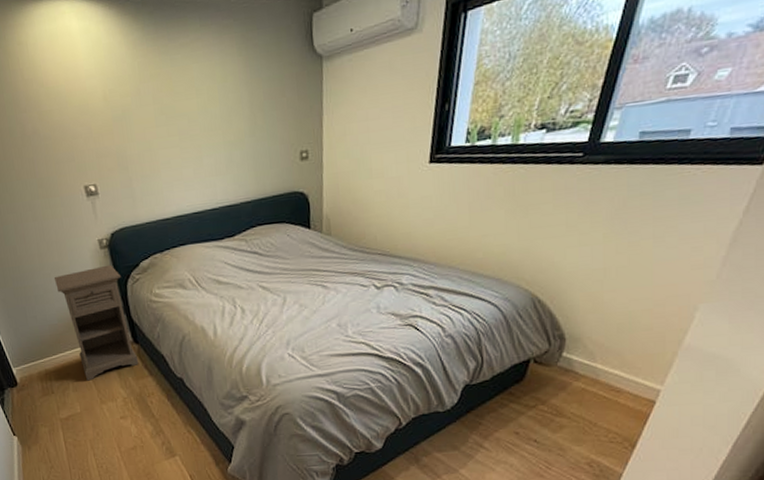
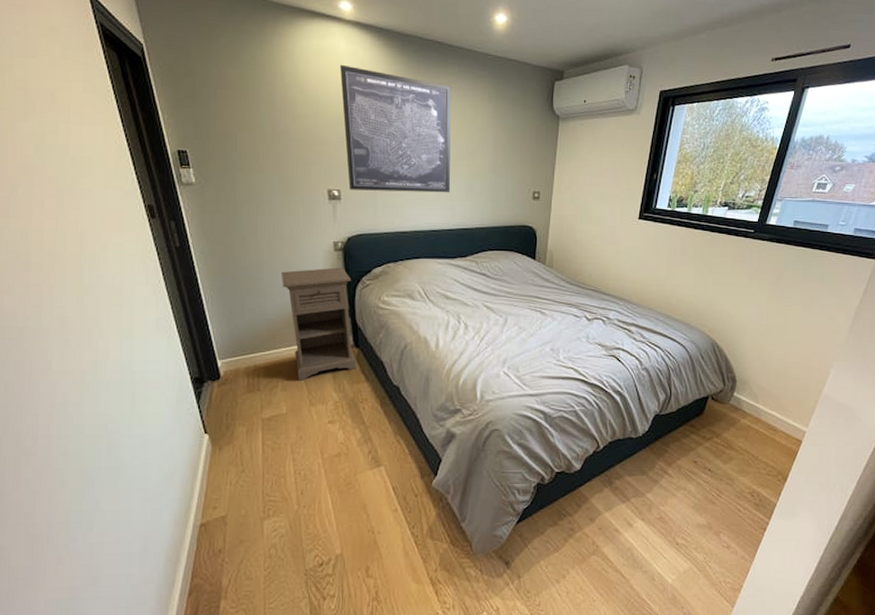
wall art: none [76,45,209,183] -> present [340,64,451,193]

